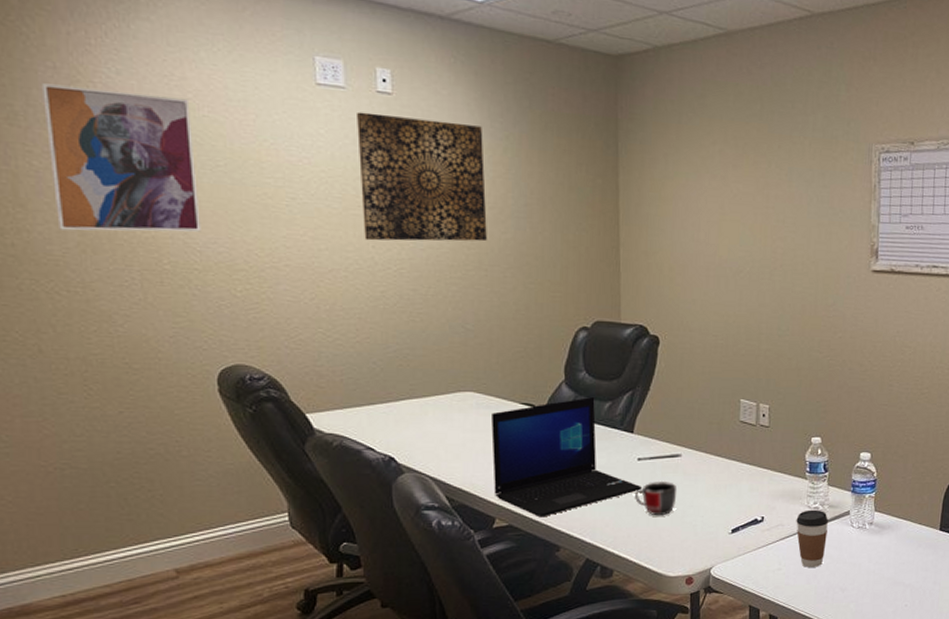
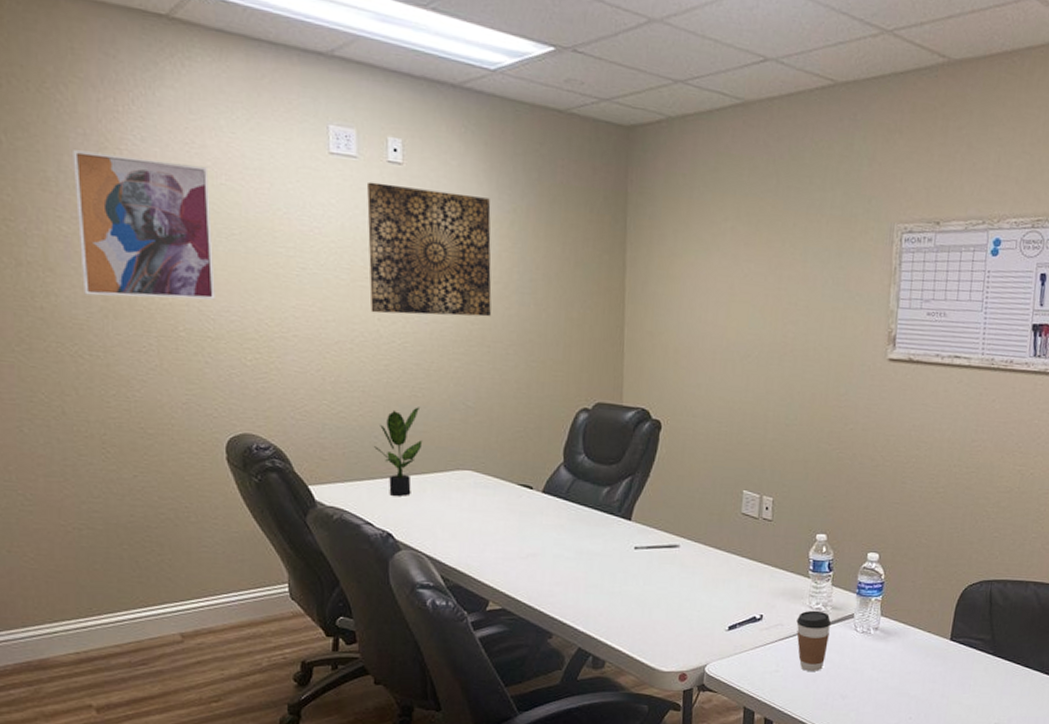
potted plant: none [371,331,422,420] -> present [373,407,423,496]
laptop: present [491,396,643,518] -> none [488,480,638,603]
mug: present [635,480,676,516] -> none [630,571,673,608]

